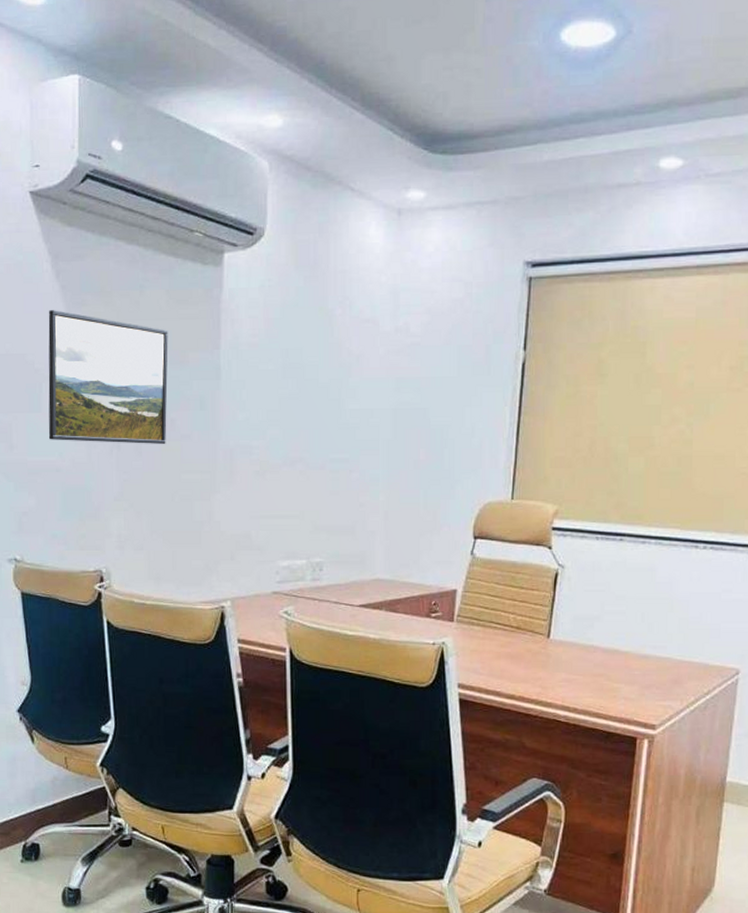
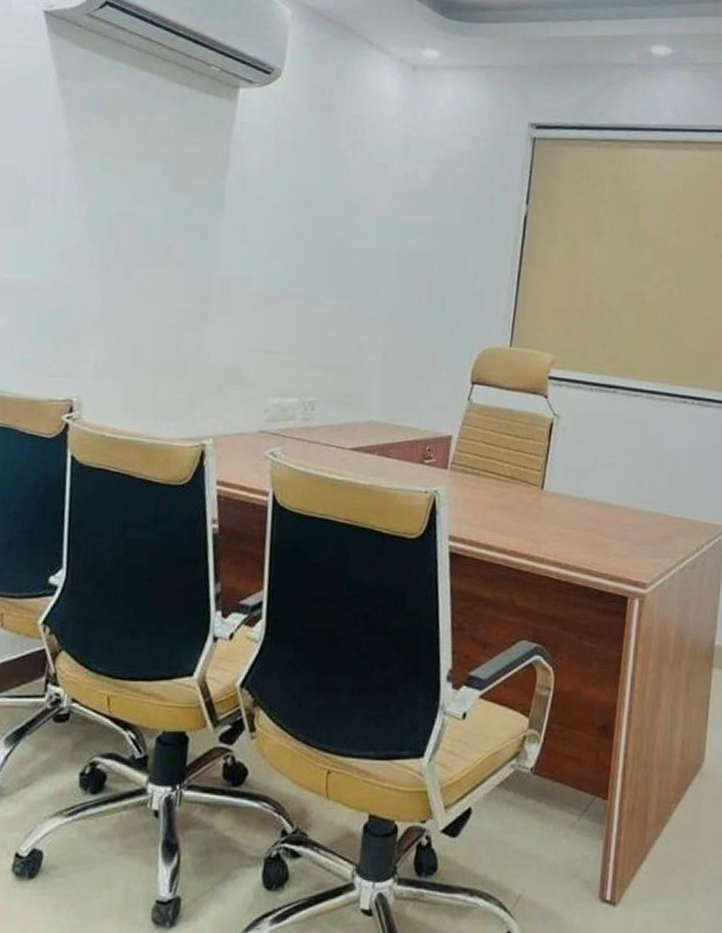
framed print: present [48,310,168,444] -> none [30,127,174,270]

